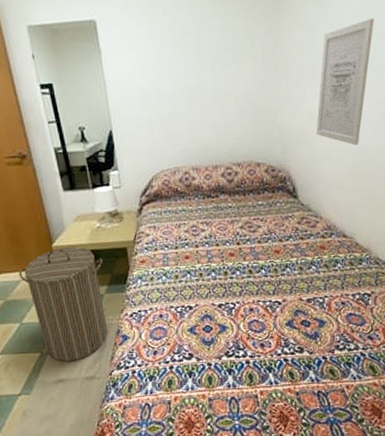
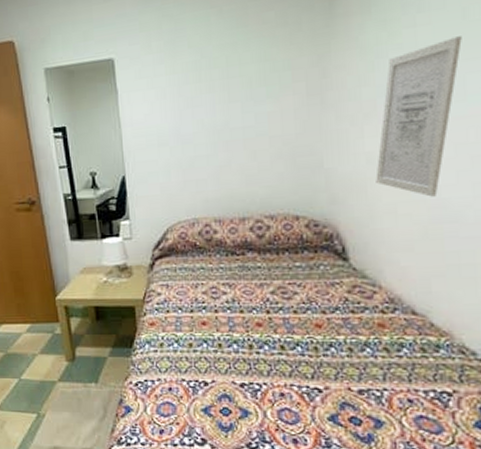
laundry hamper: present [19,246,108,362] -> none [21,301,110,428]

